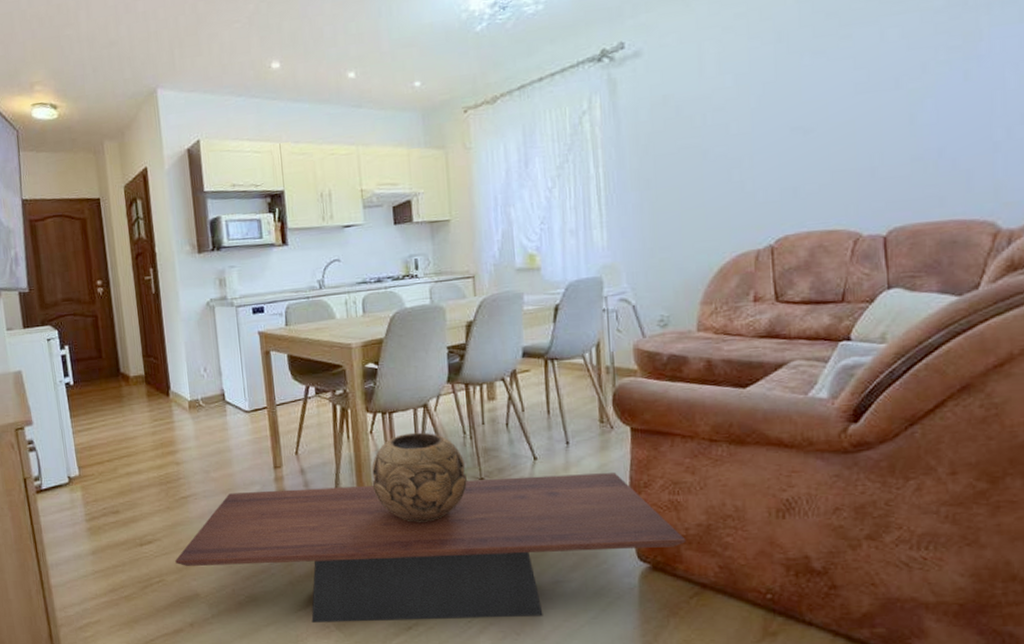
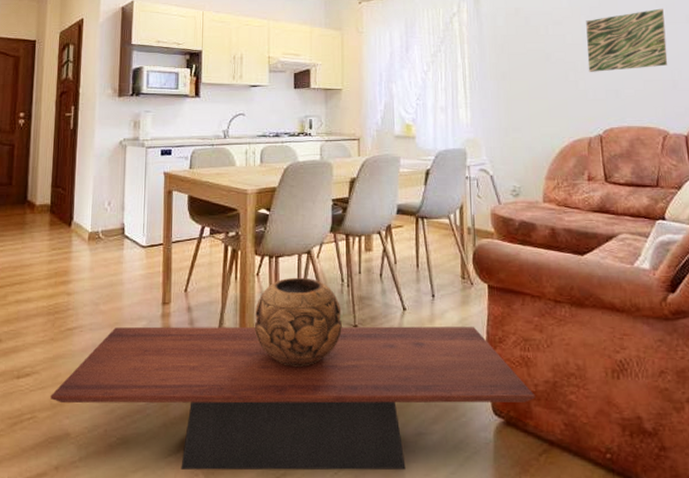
wall art: none [757,72,866,168] -> present [586,8,668,72]

